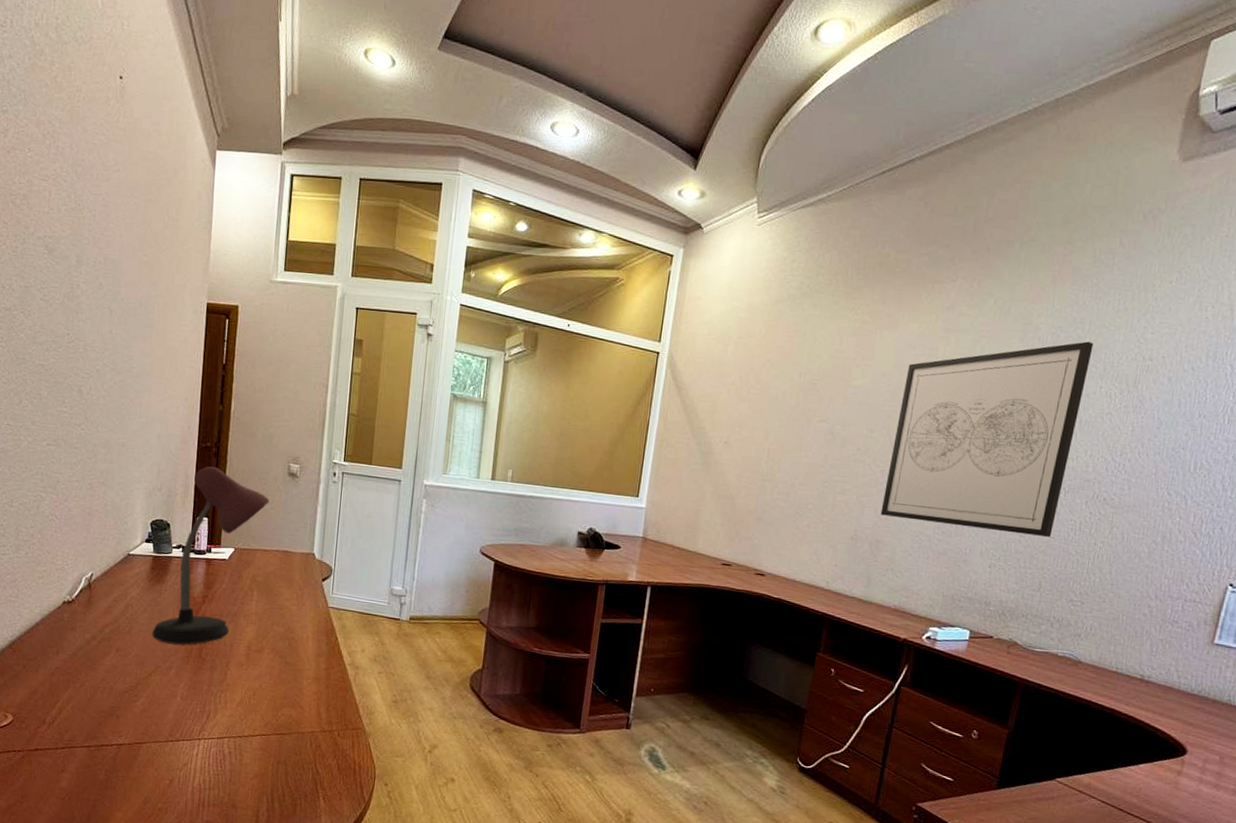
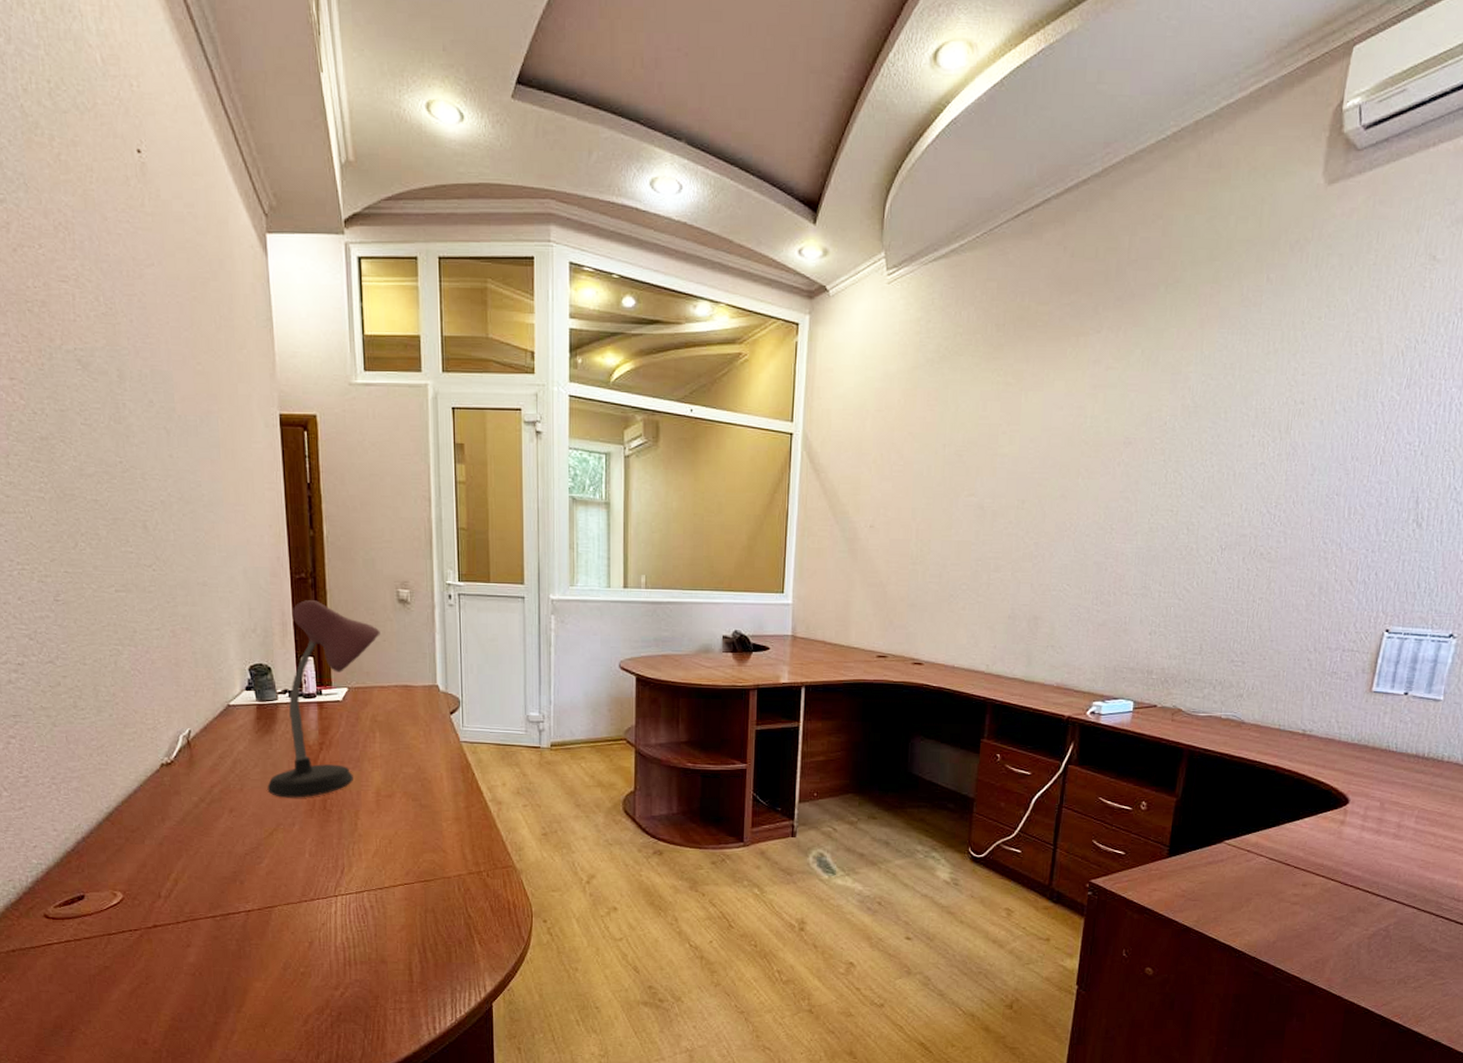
wall art: present [880,341,1094,538] -> none [1037,388,1244,599]

